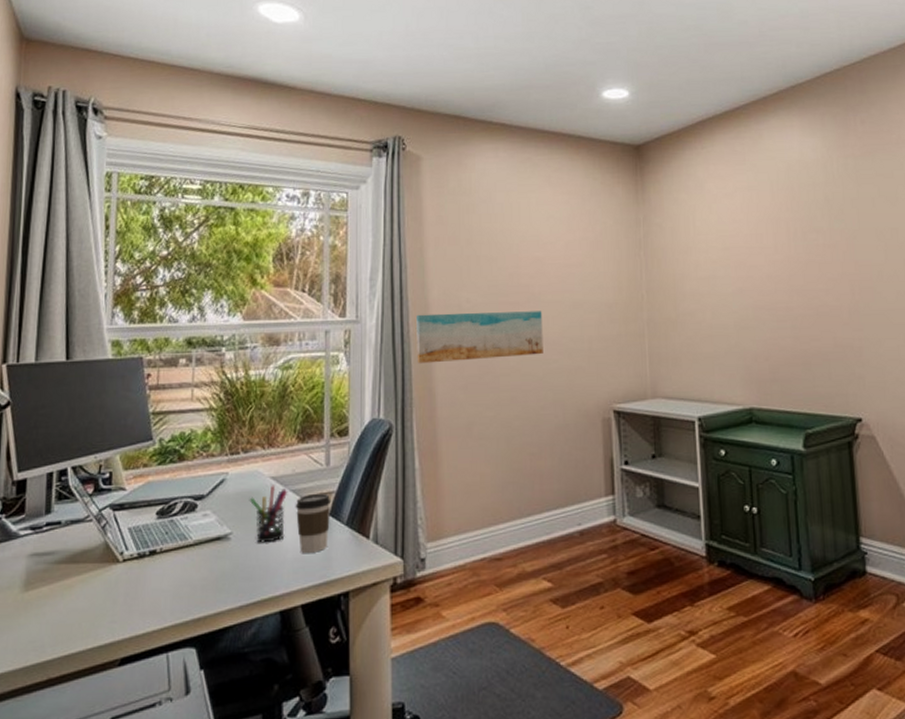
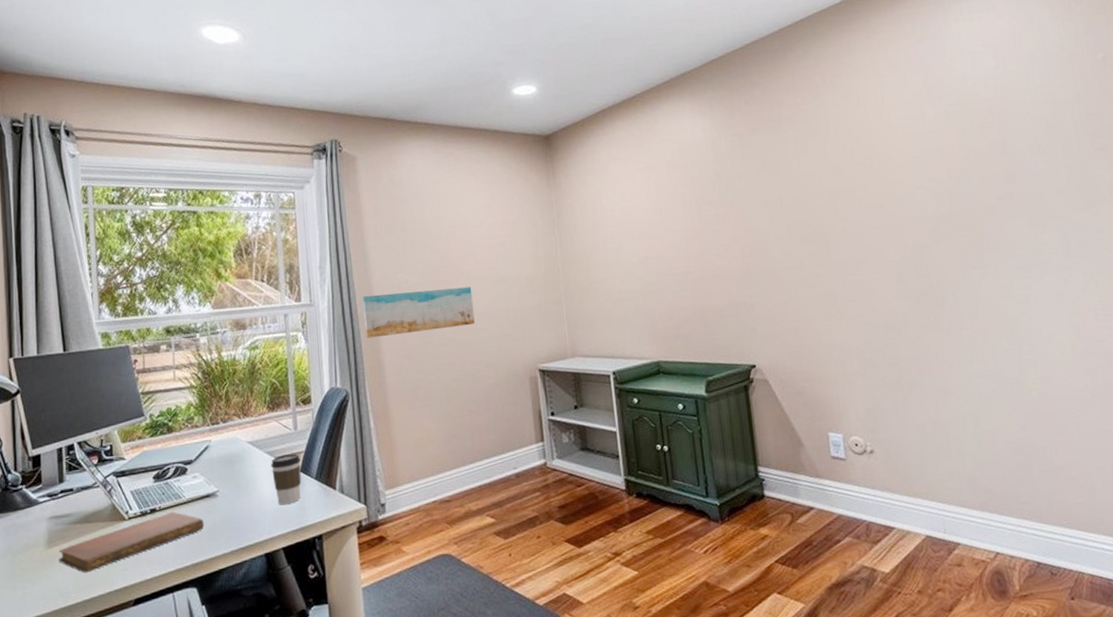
notebook: none [35,555,212,624] -> present [58,511,205,573]
pen holder: present [249,485,288,543] -> none [231,448,264,498]

